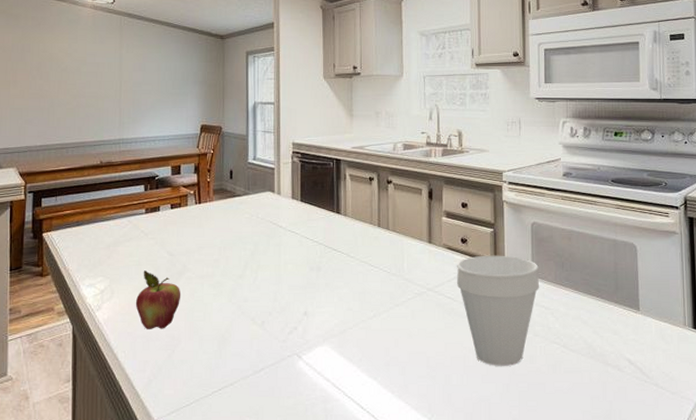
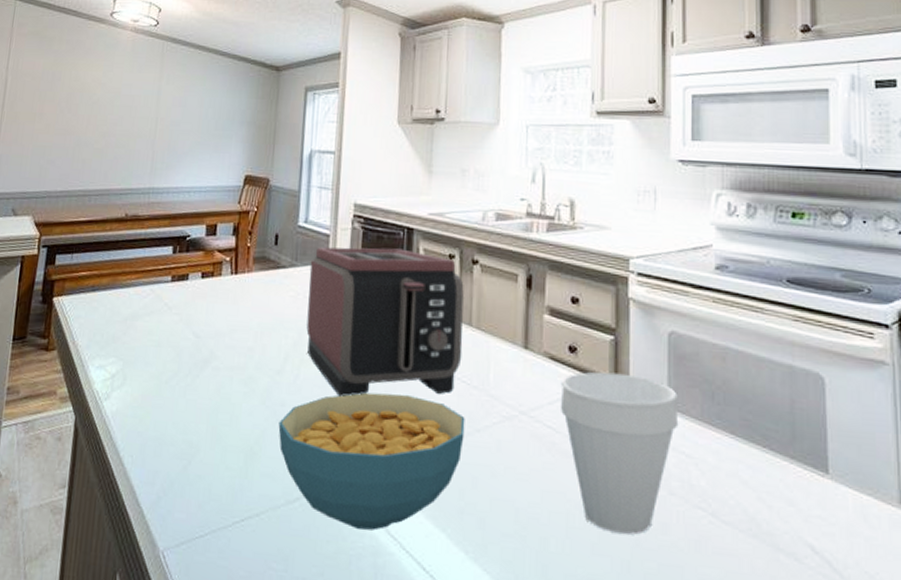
fruit: present [135,270,181,329] -> none [149,354,205,432]
cereal bowl: none [243,285,387,385] -> present [278,392,465,531]
toaster: none [260,176,383,290] -> present [306,247,464,397]

